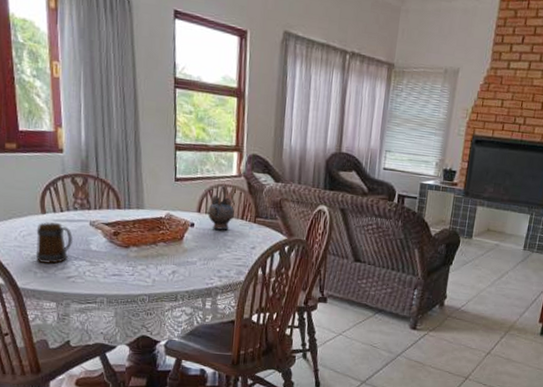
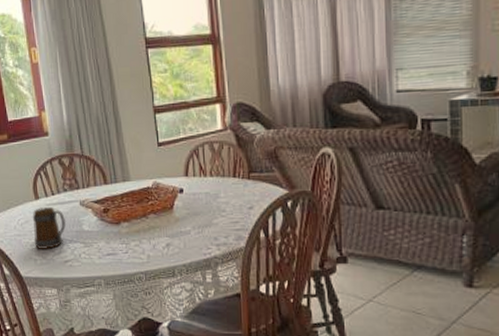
teapot: present [206,185,234,230] -> none [195,143,225,192]

